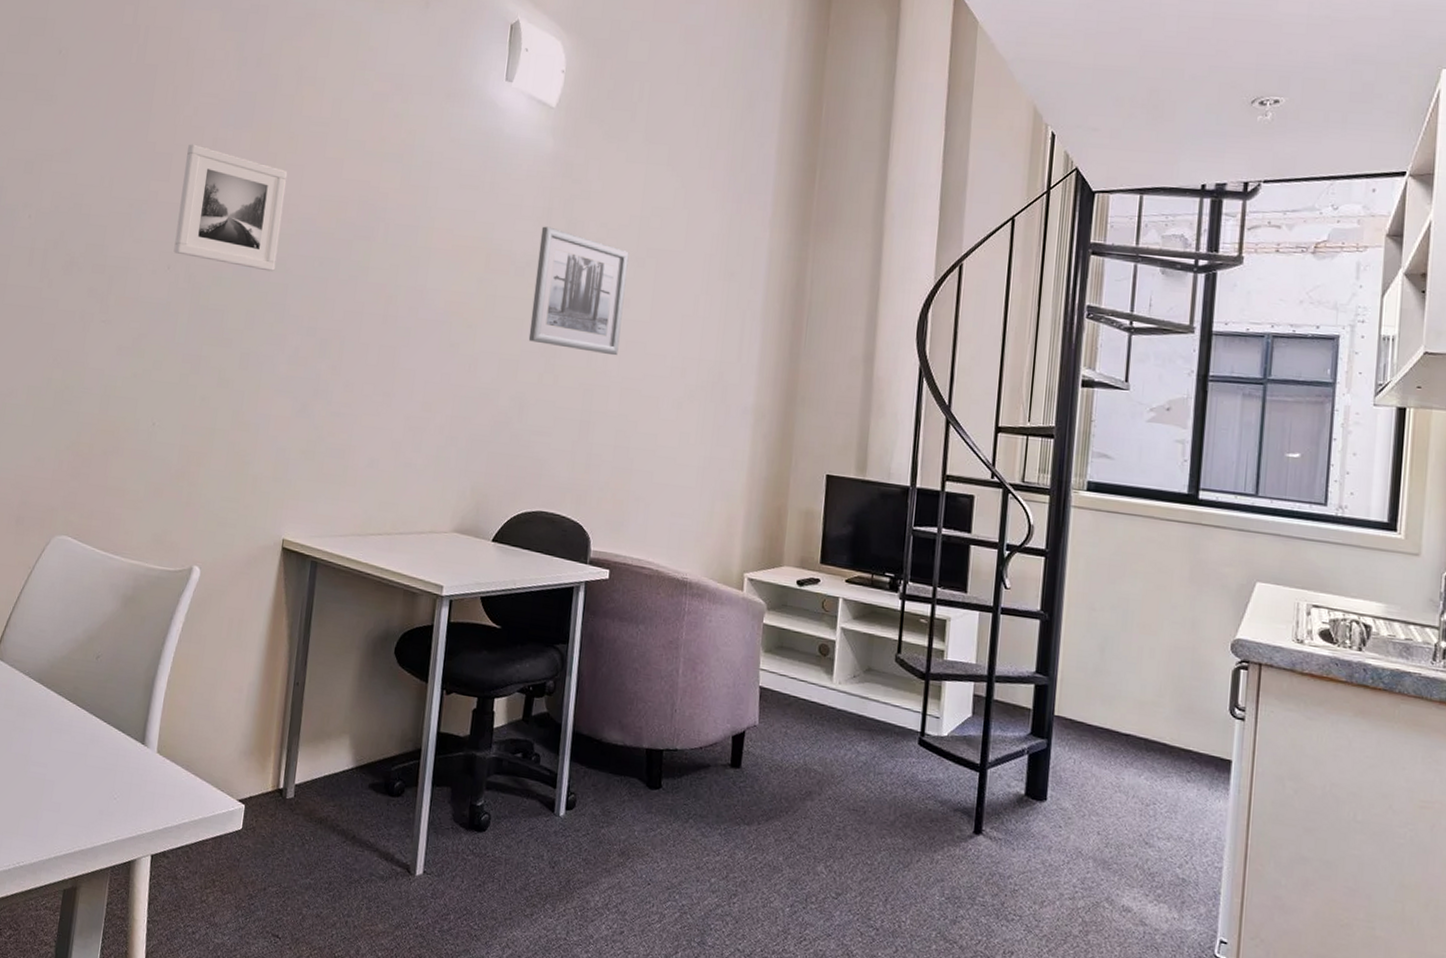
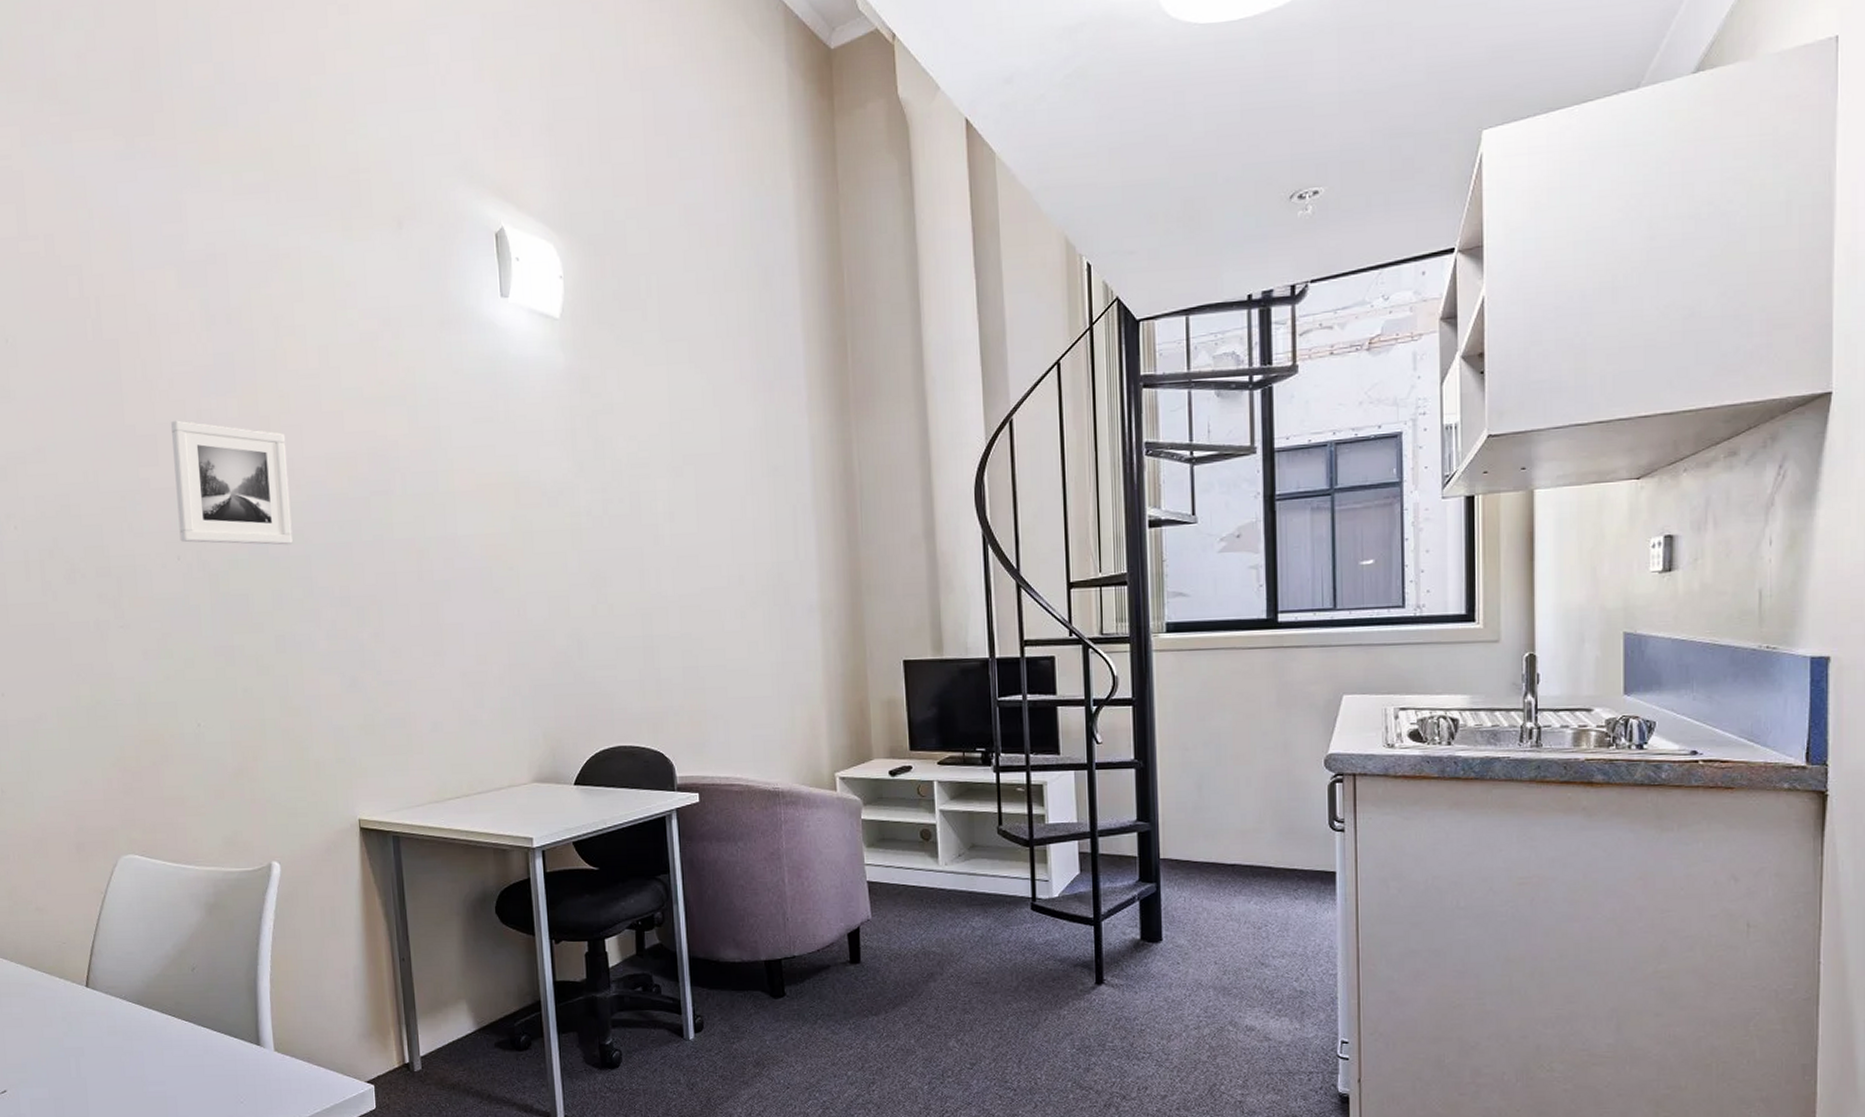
wall art: present [528,226,629,356] -> none [568,449,670,575]

